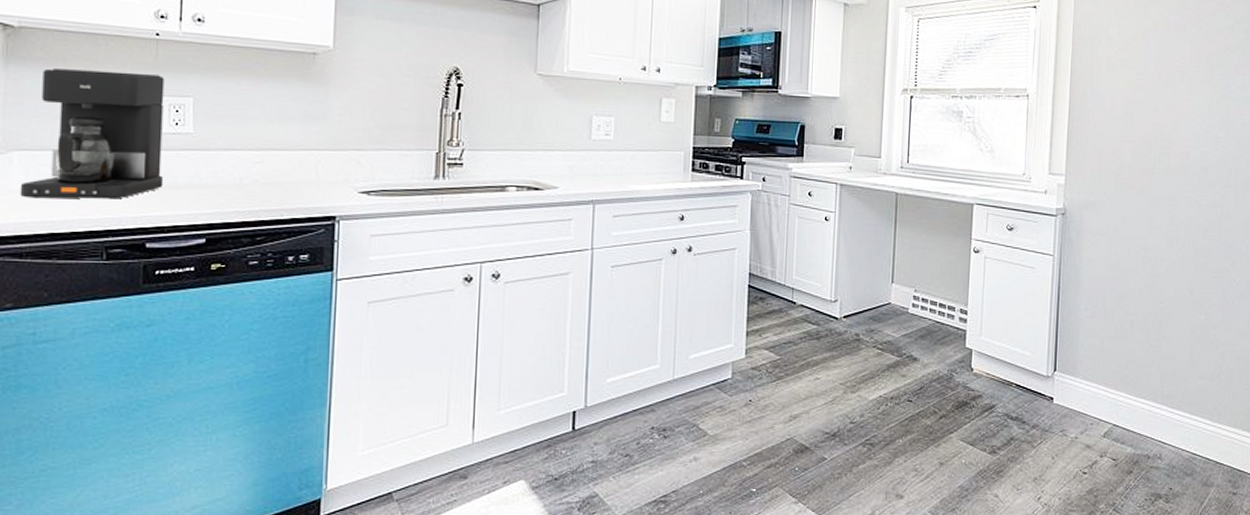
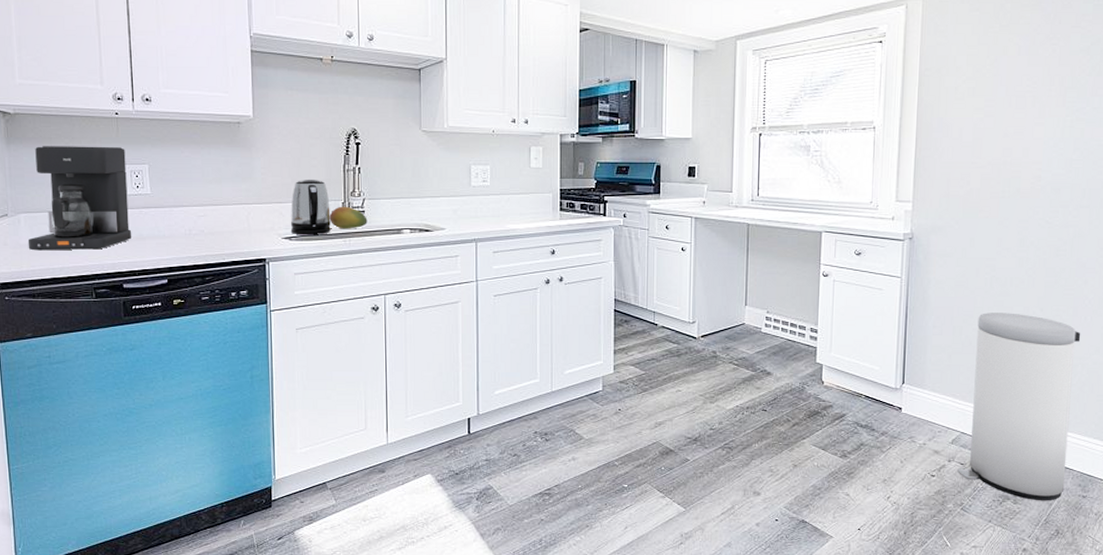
kettle: none [369,123,421,189] -> present [290,179,331,234]
fruit: none [419,157,466,185] -> present [329,206,368,229]
pedal bin: none [1109,295,1229,499] -> present [957,313,1081,501]

